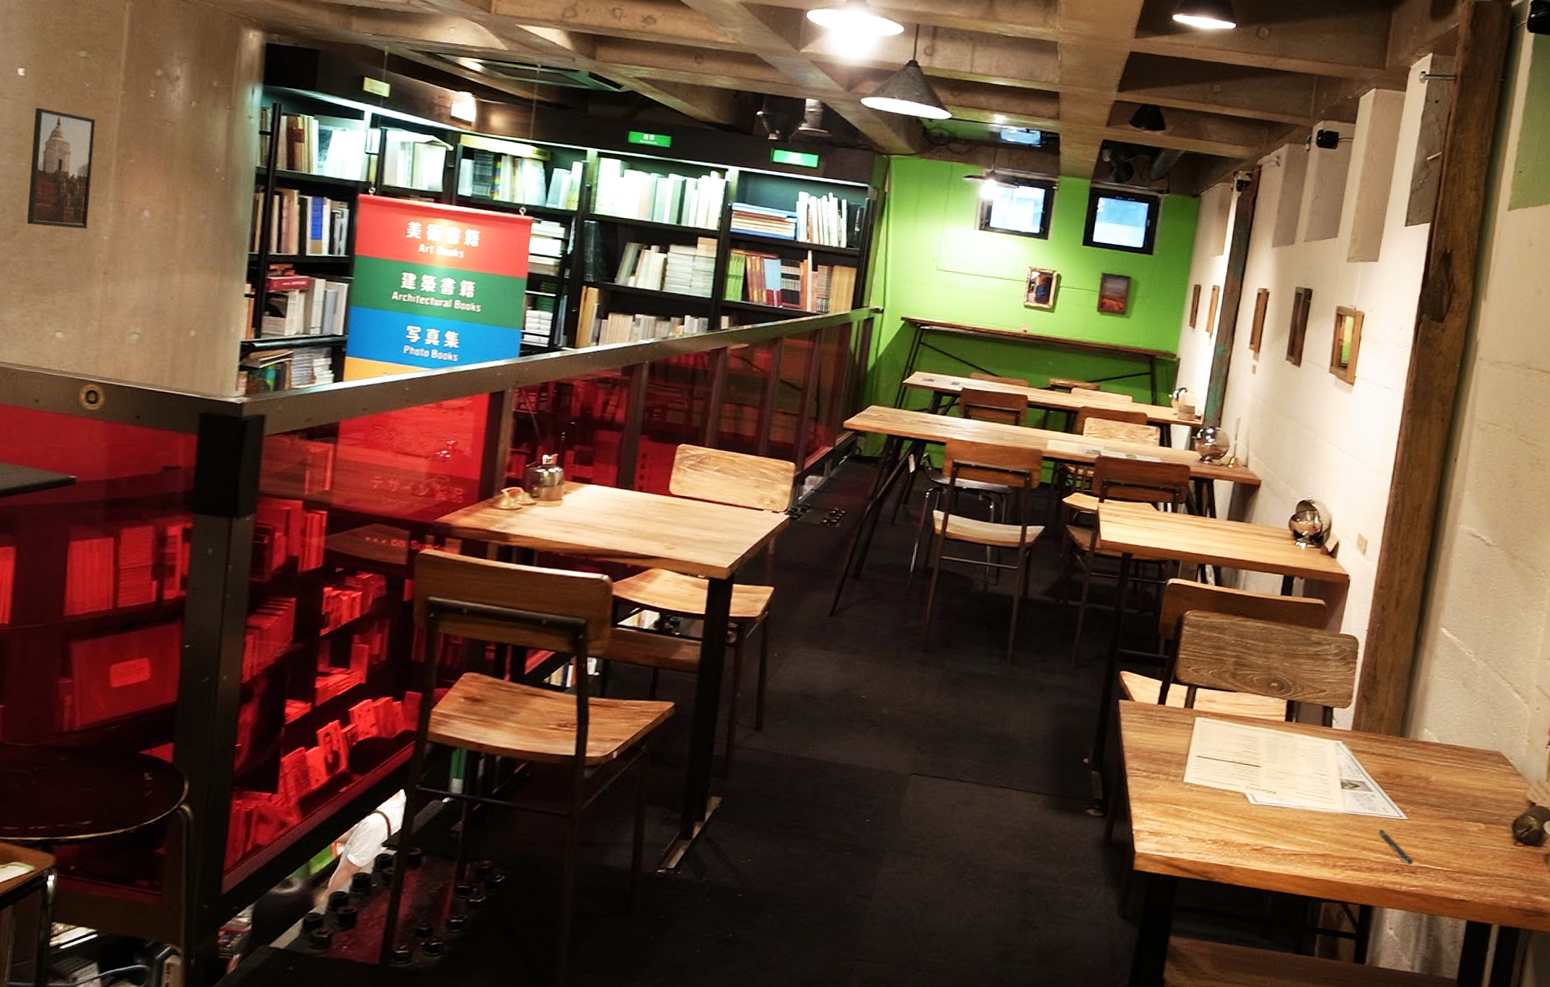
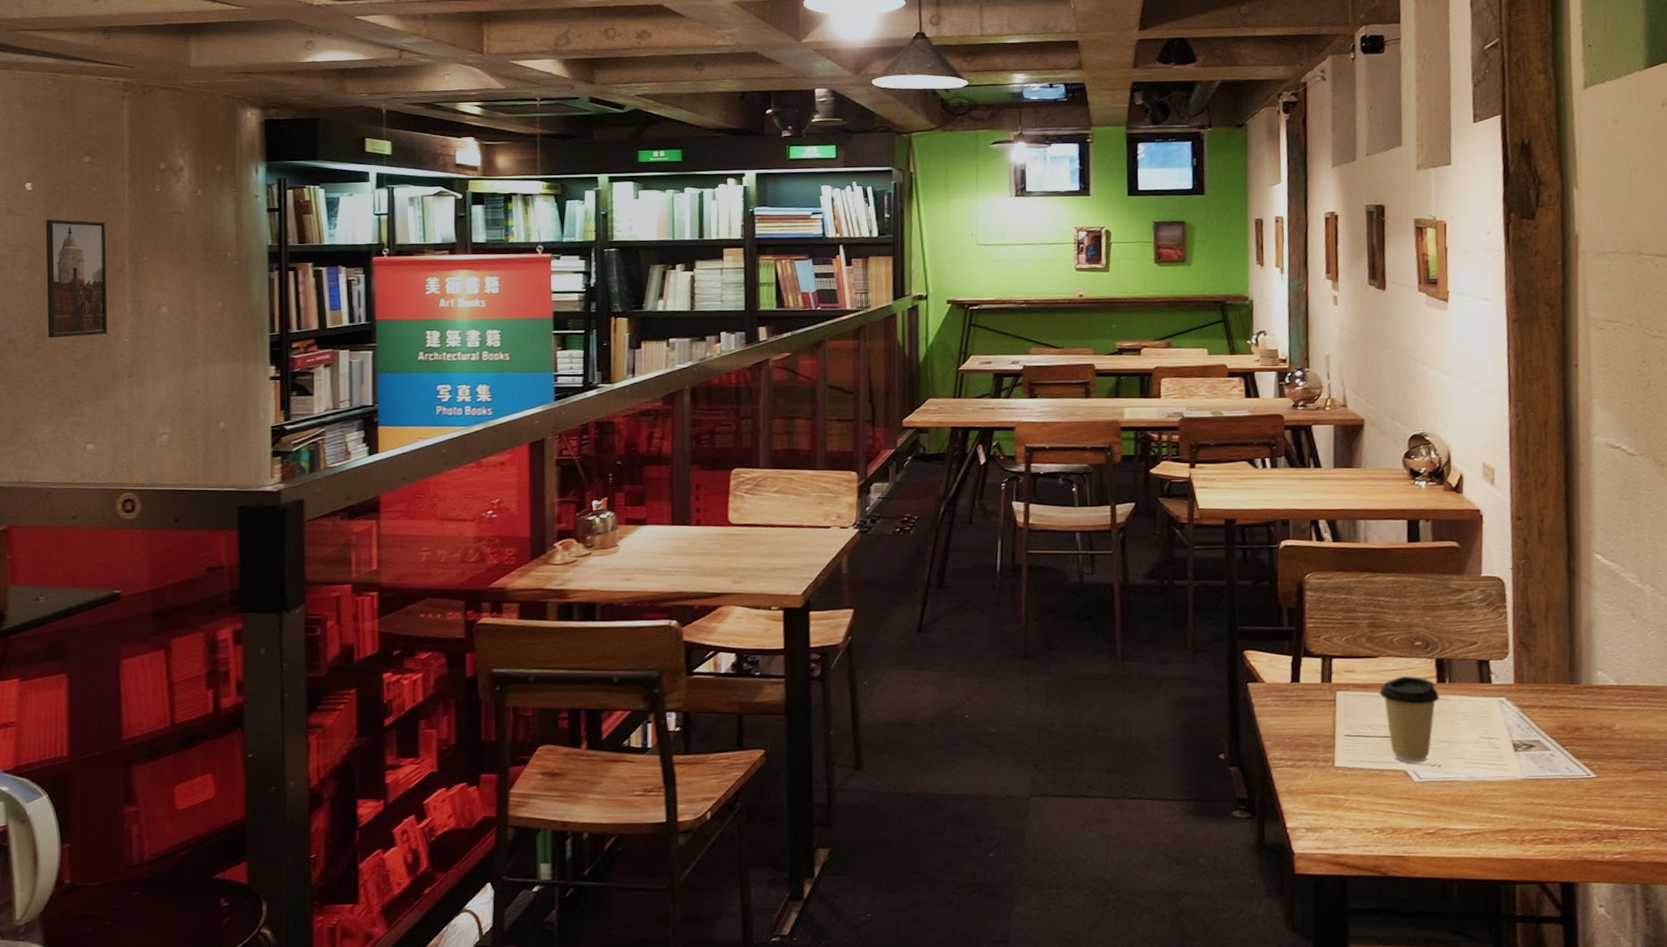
coffee cup: none [1233,711,1285,788] -> present [1379,676,1440,763]
pen: present [1378,829,1414,865] -> none [1565,793,1613,829]

